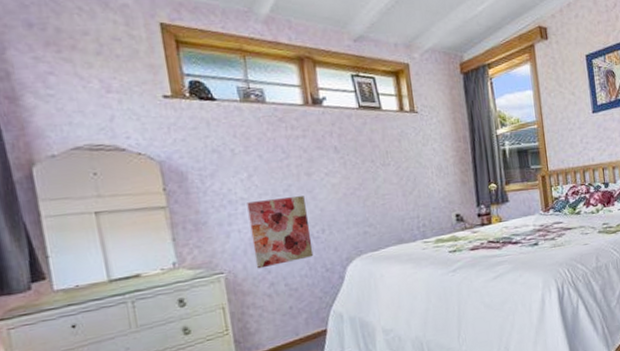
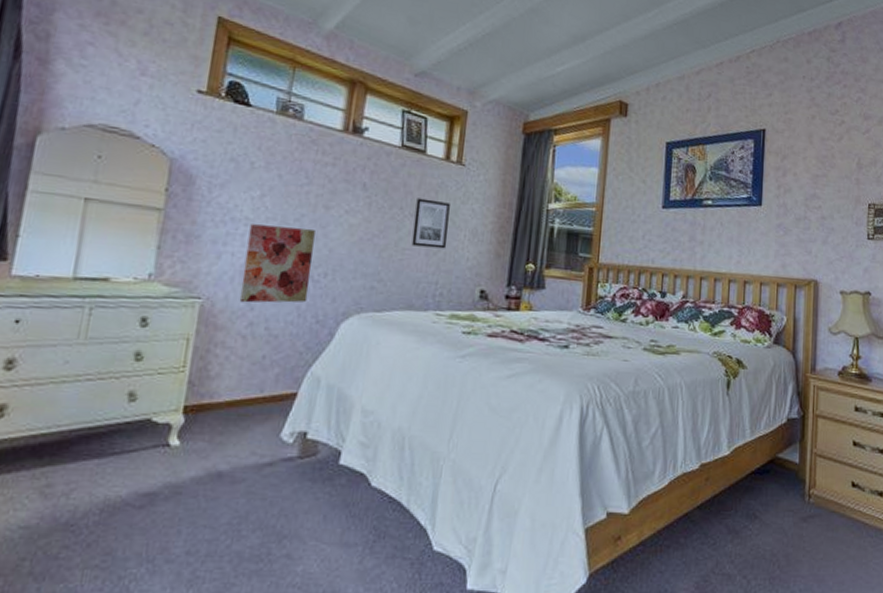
wall art: none [384,148,419,191] -> present [411,198,450,249]

